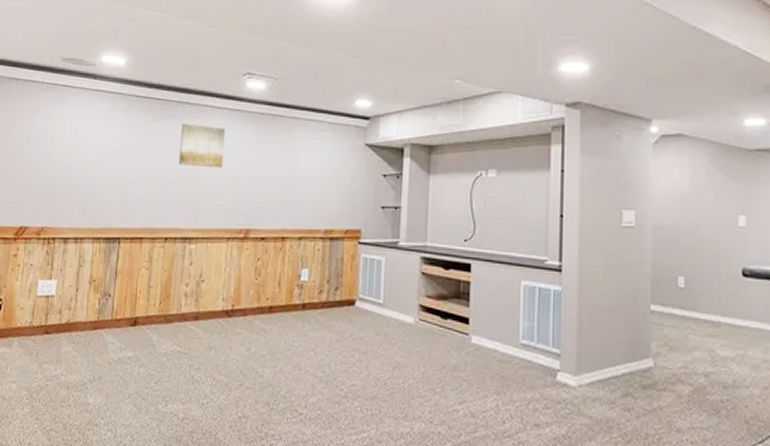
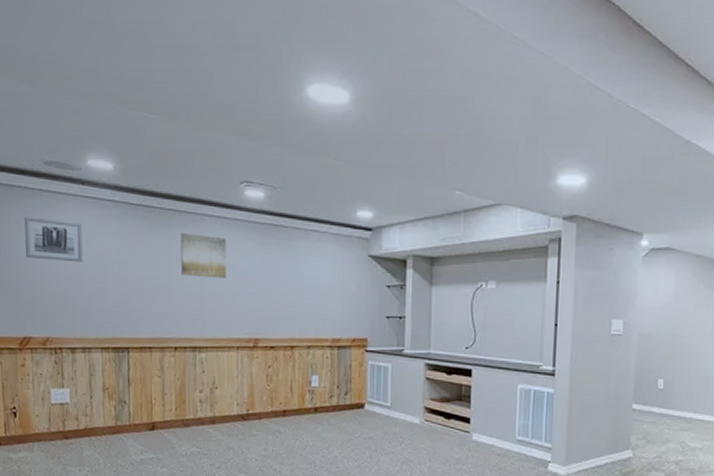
wall art: none [34,109,89,153] -> present [24,217,83,263]

